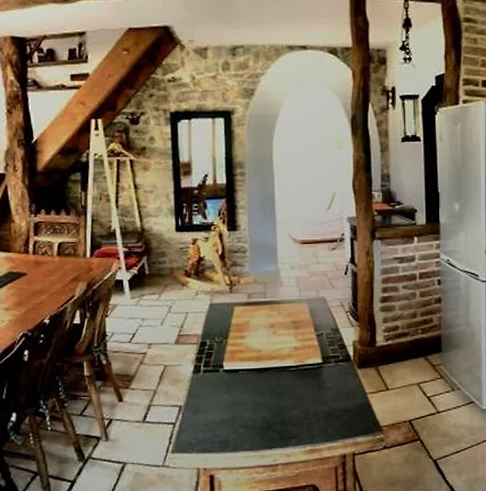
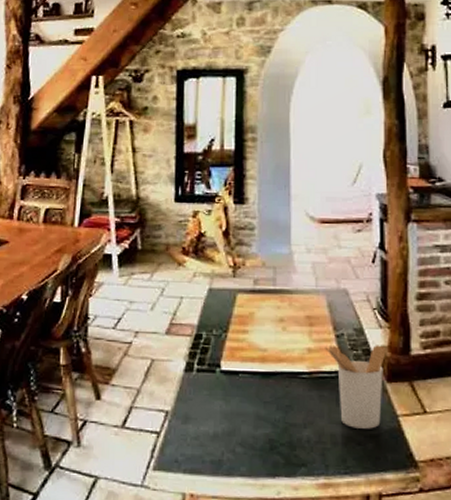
utensil holder: none [308,340,357,406] -> present [325,345,386,429]

